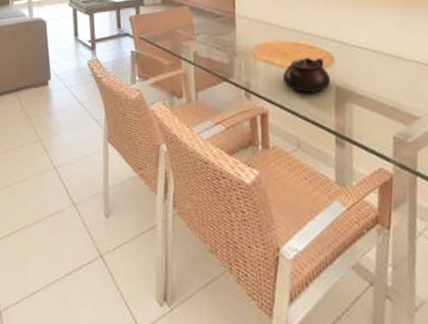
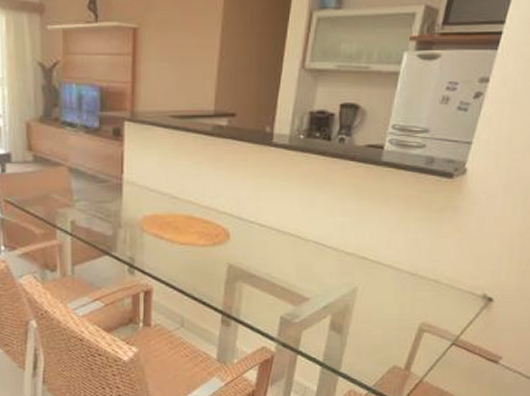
teapot: present [282,57,331,93] -> none [171,232,224,271]

